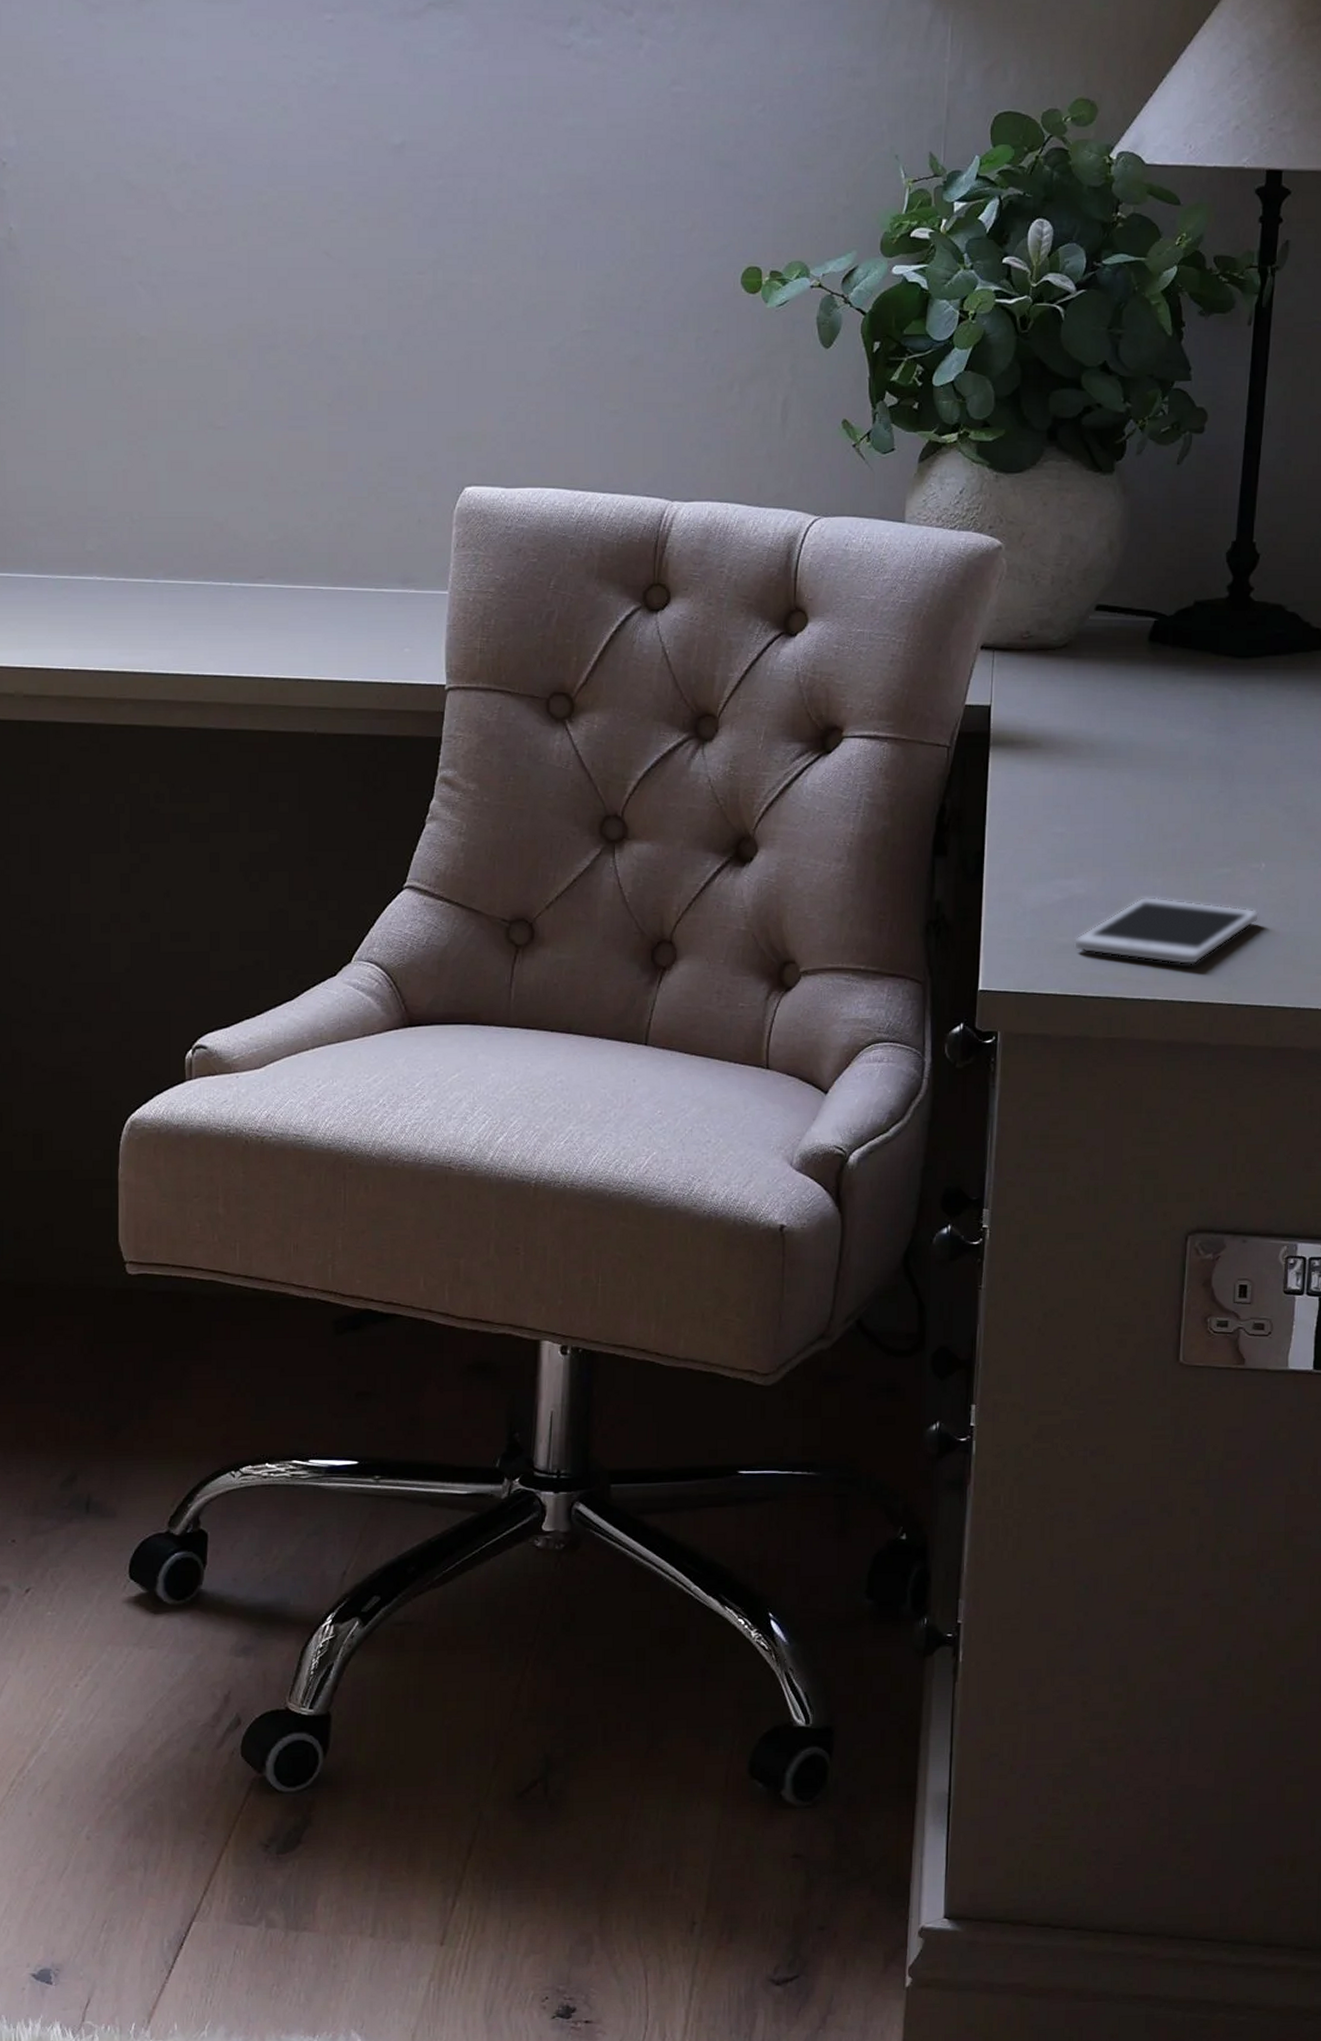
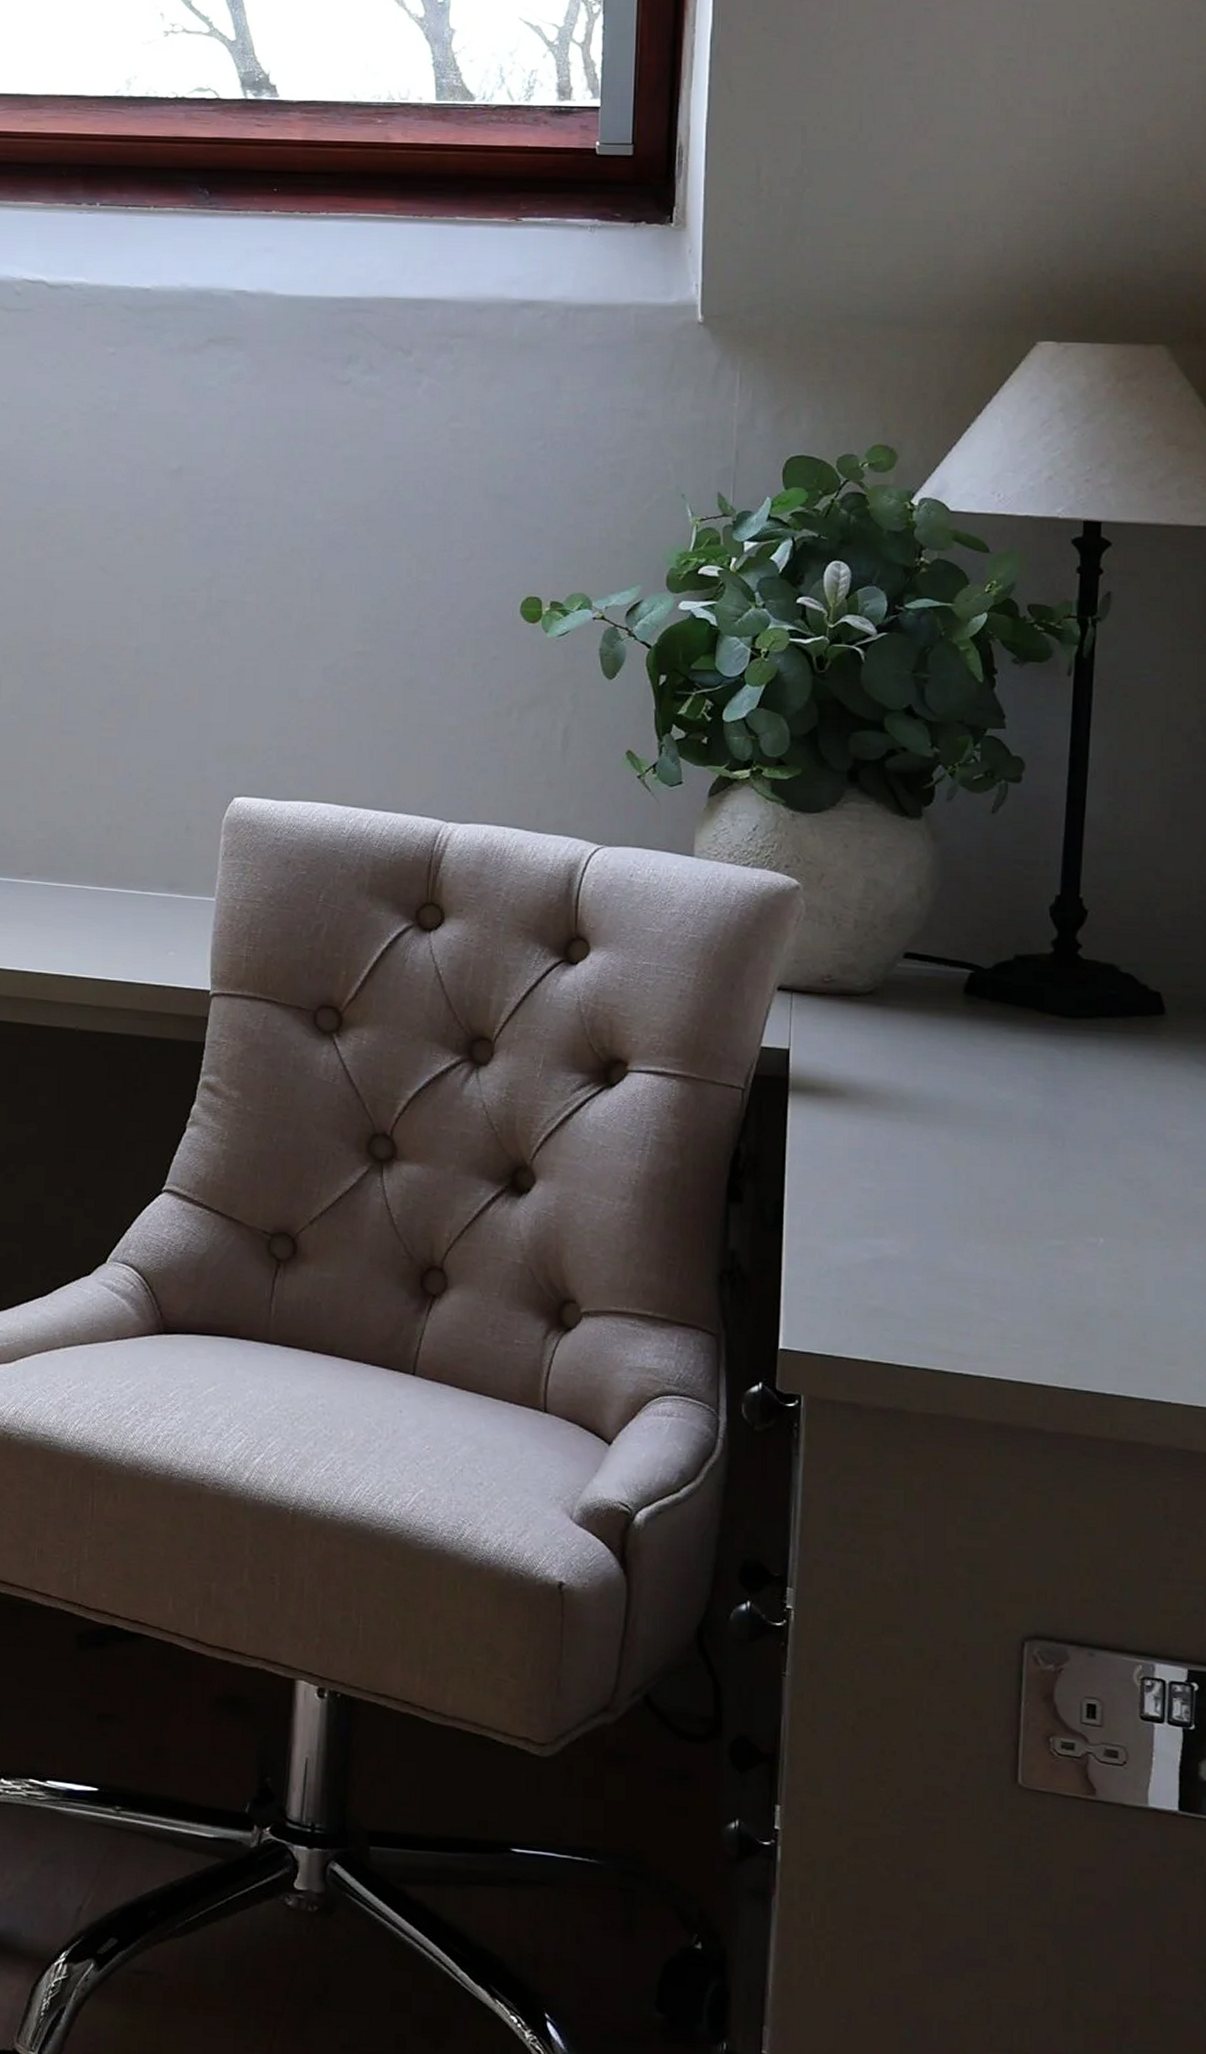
cell phone: present [1073,896,1260,965] -> none [885,1263,1099,1342]

